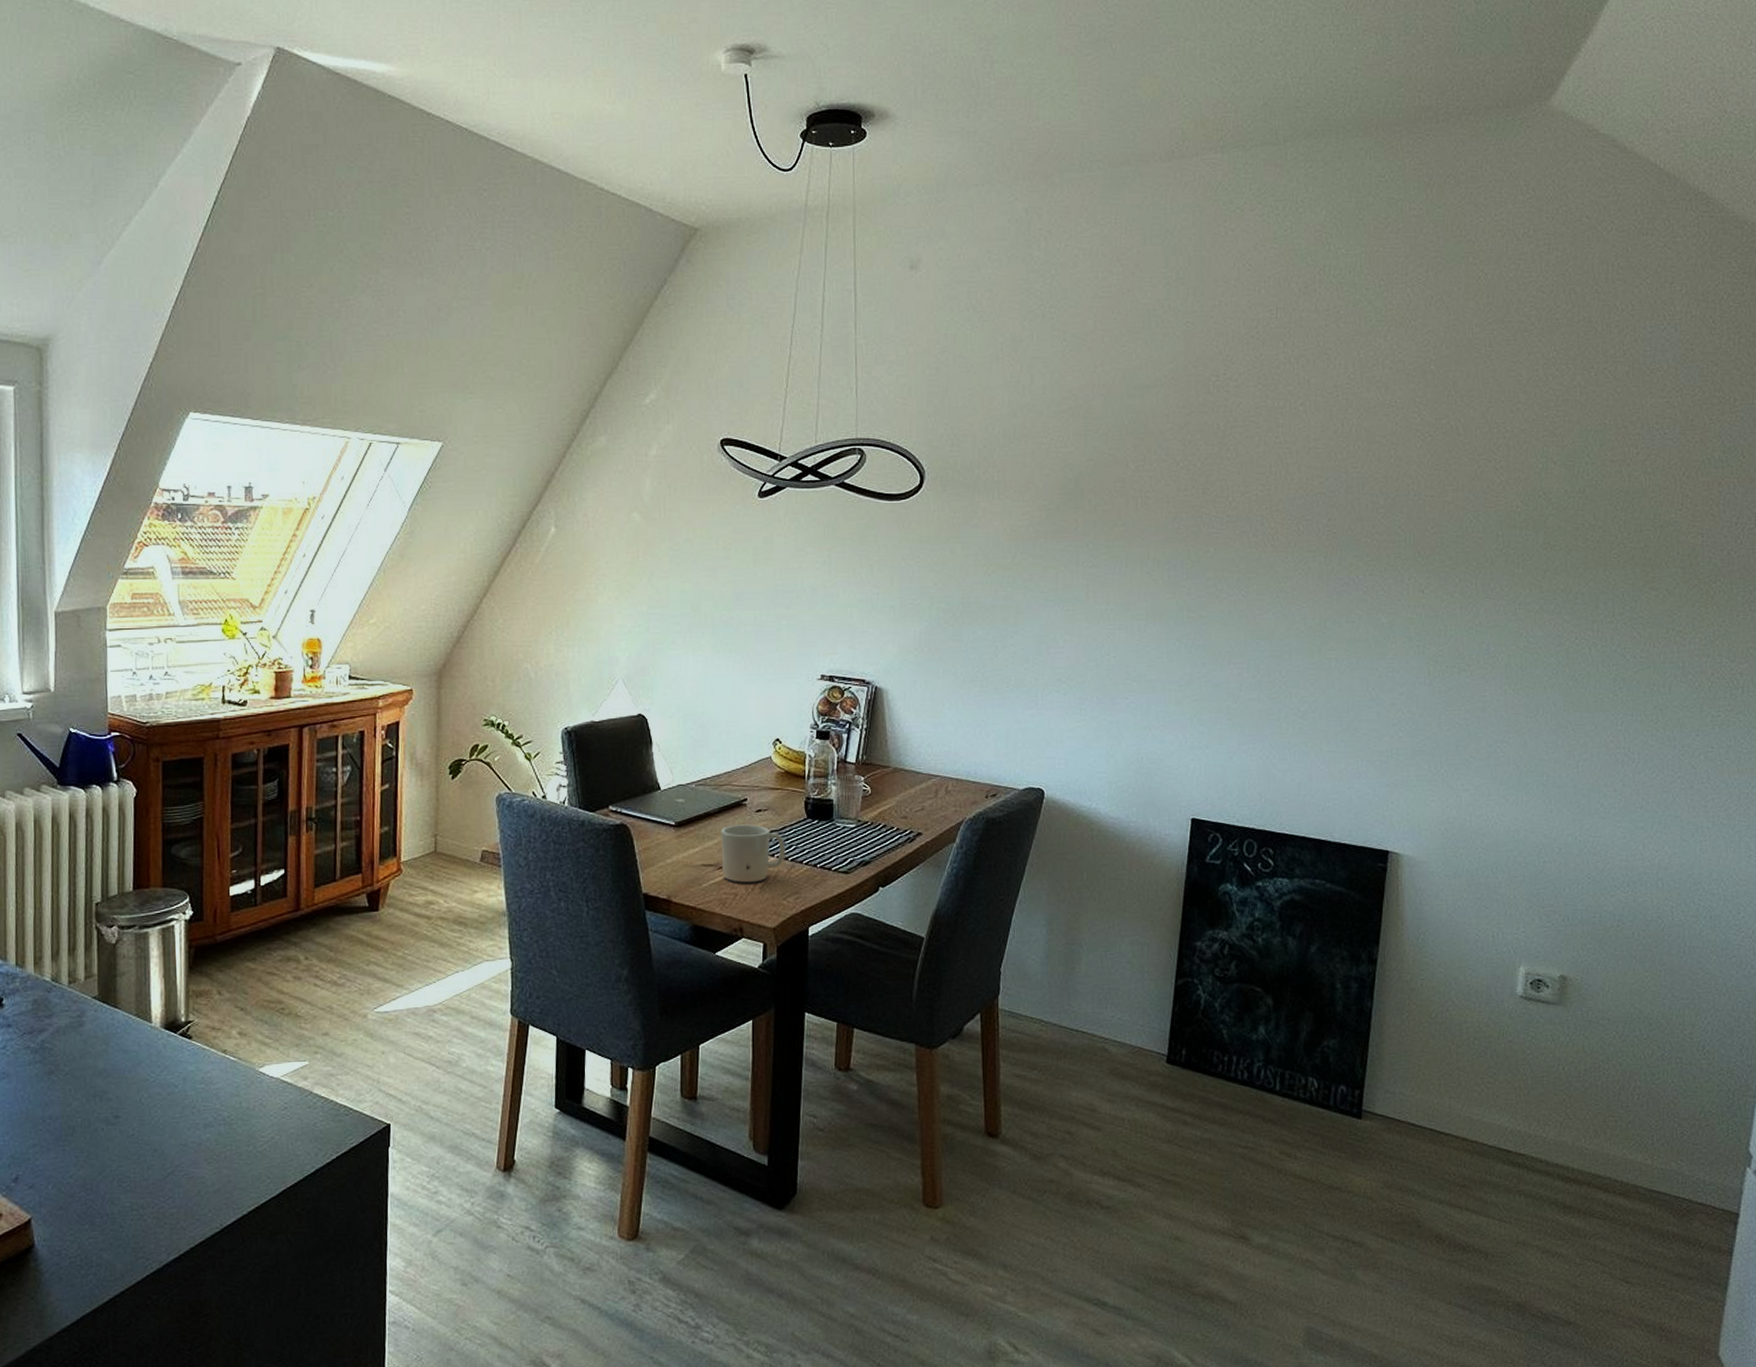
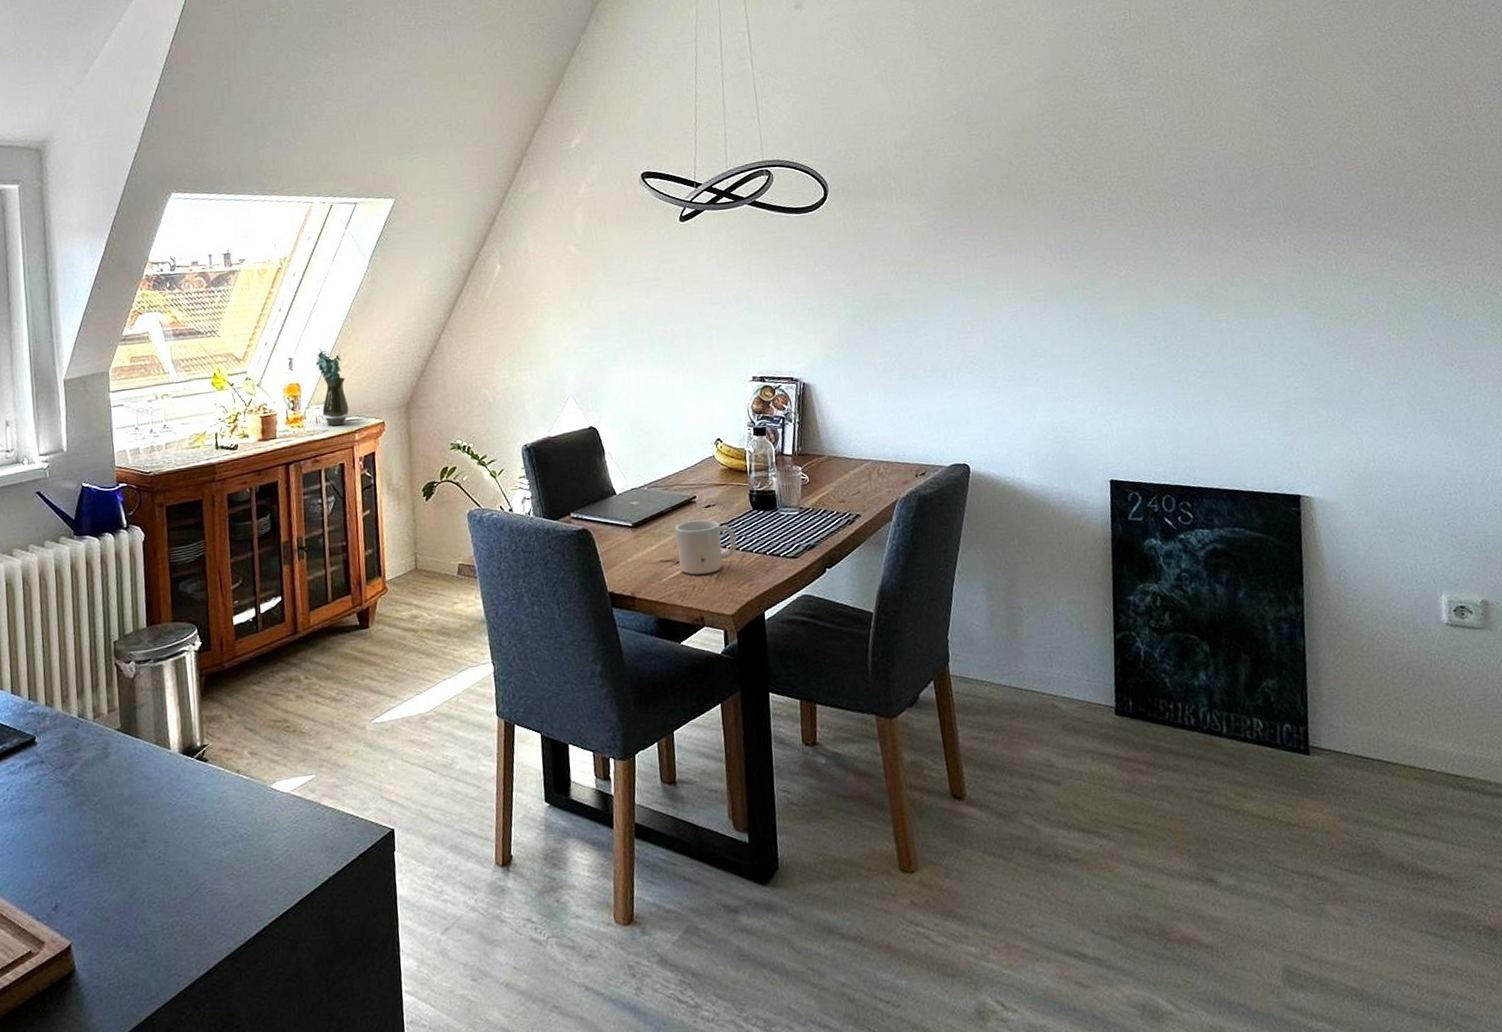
vase: none [340,602,374,690] -> present [315,348,349,427]

